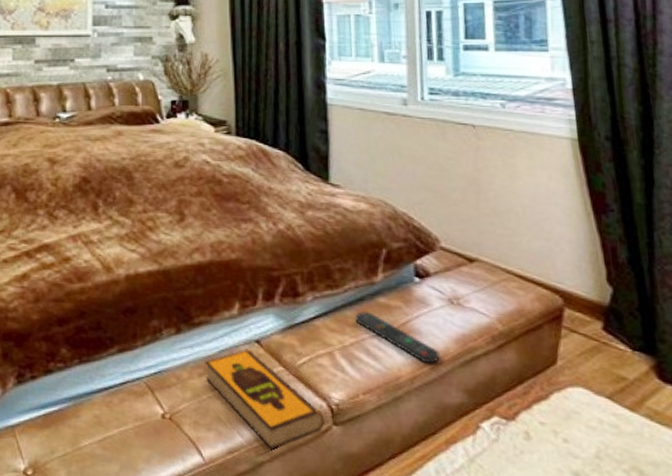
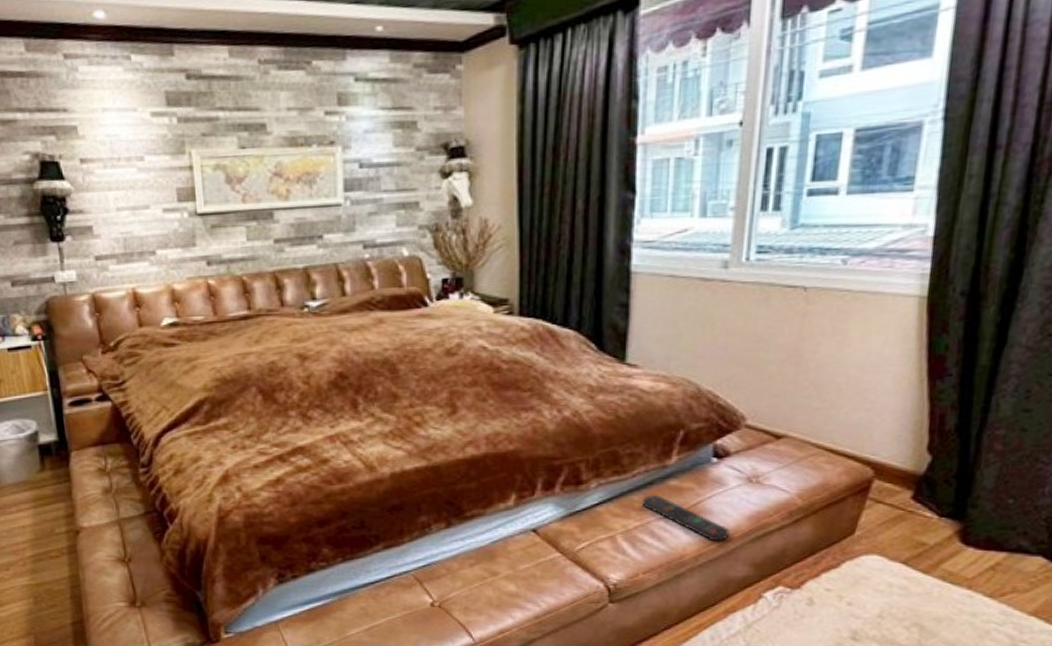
hardback book: present [205,349,325,450] -> none [476,538,601,628]

